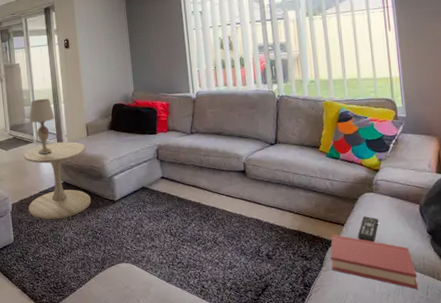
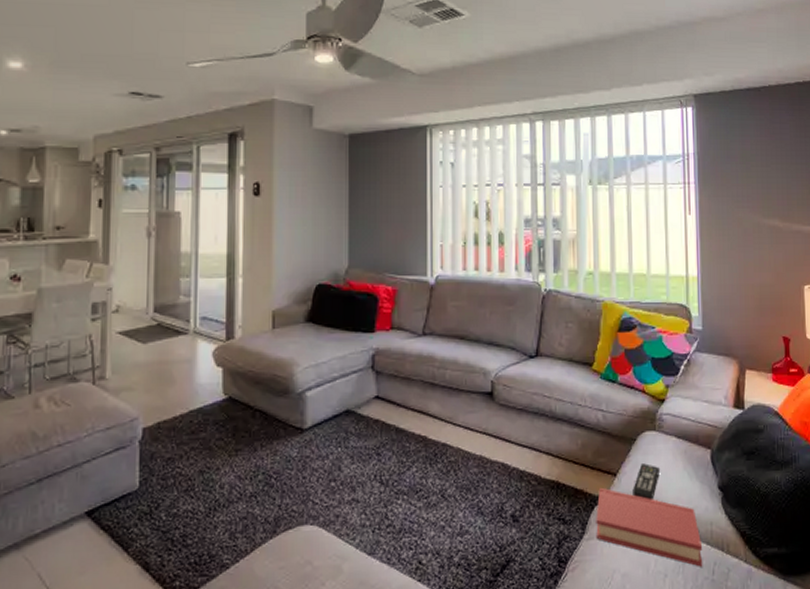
side table: present [23,141,92,220] -> none [168,335,270,455]
table lamp: present [29,98,55,154] -> none [186,267,226,352]

